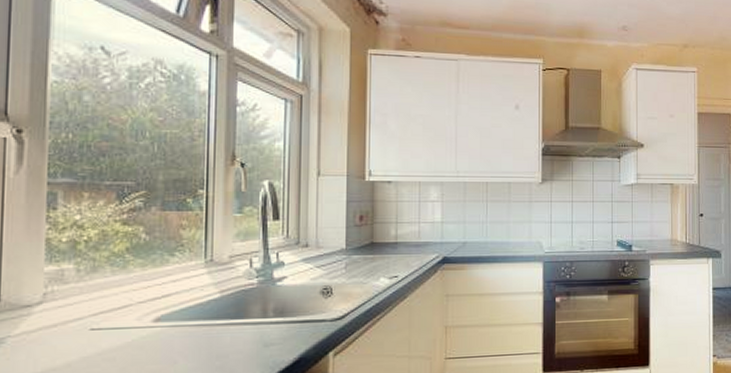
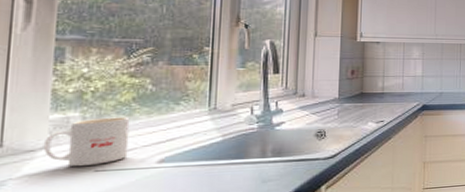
mug: none [39,269,124,325] -> present [43,117,130,167]

